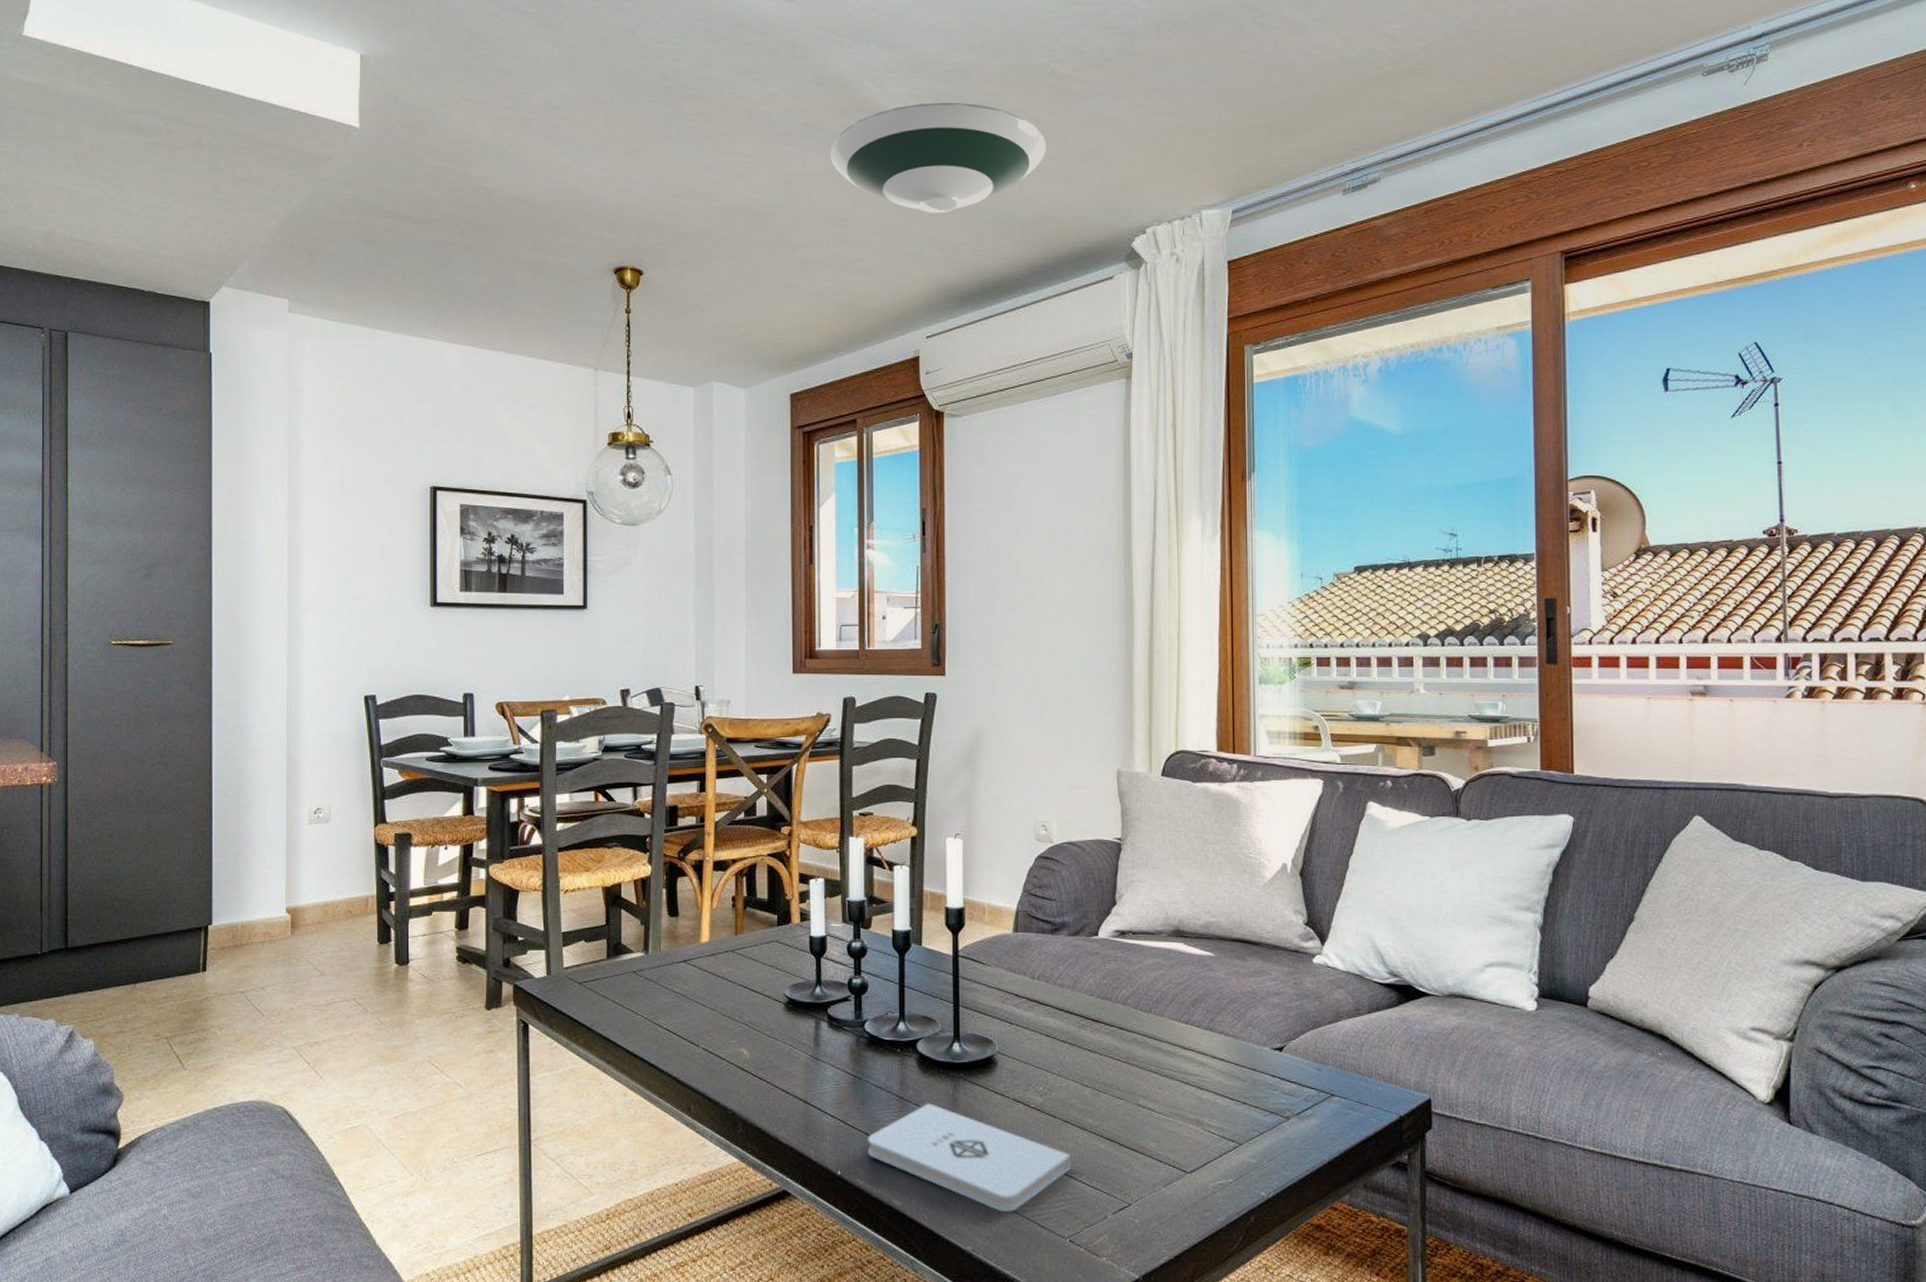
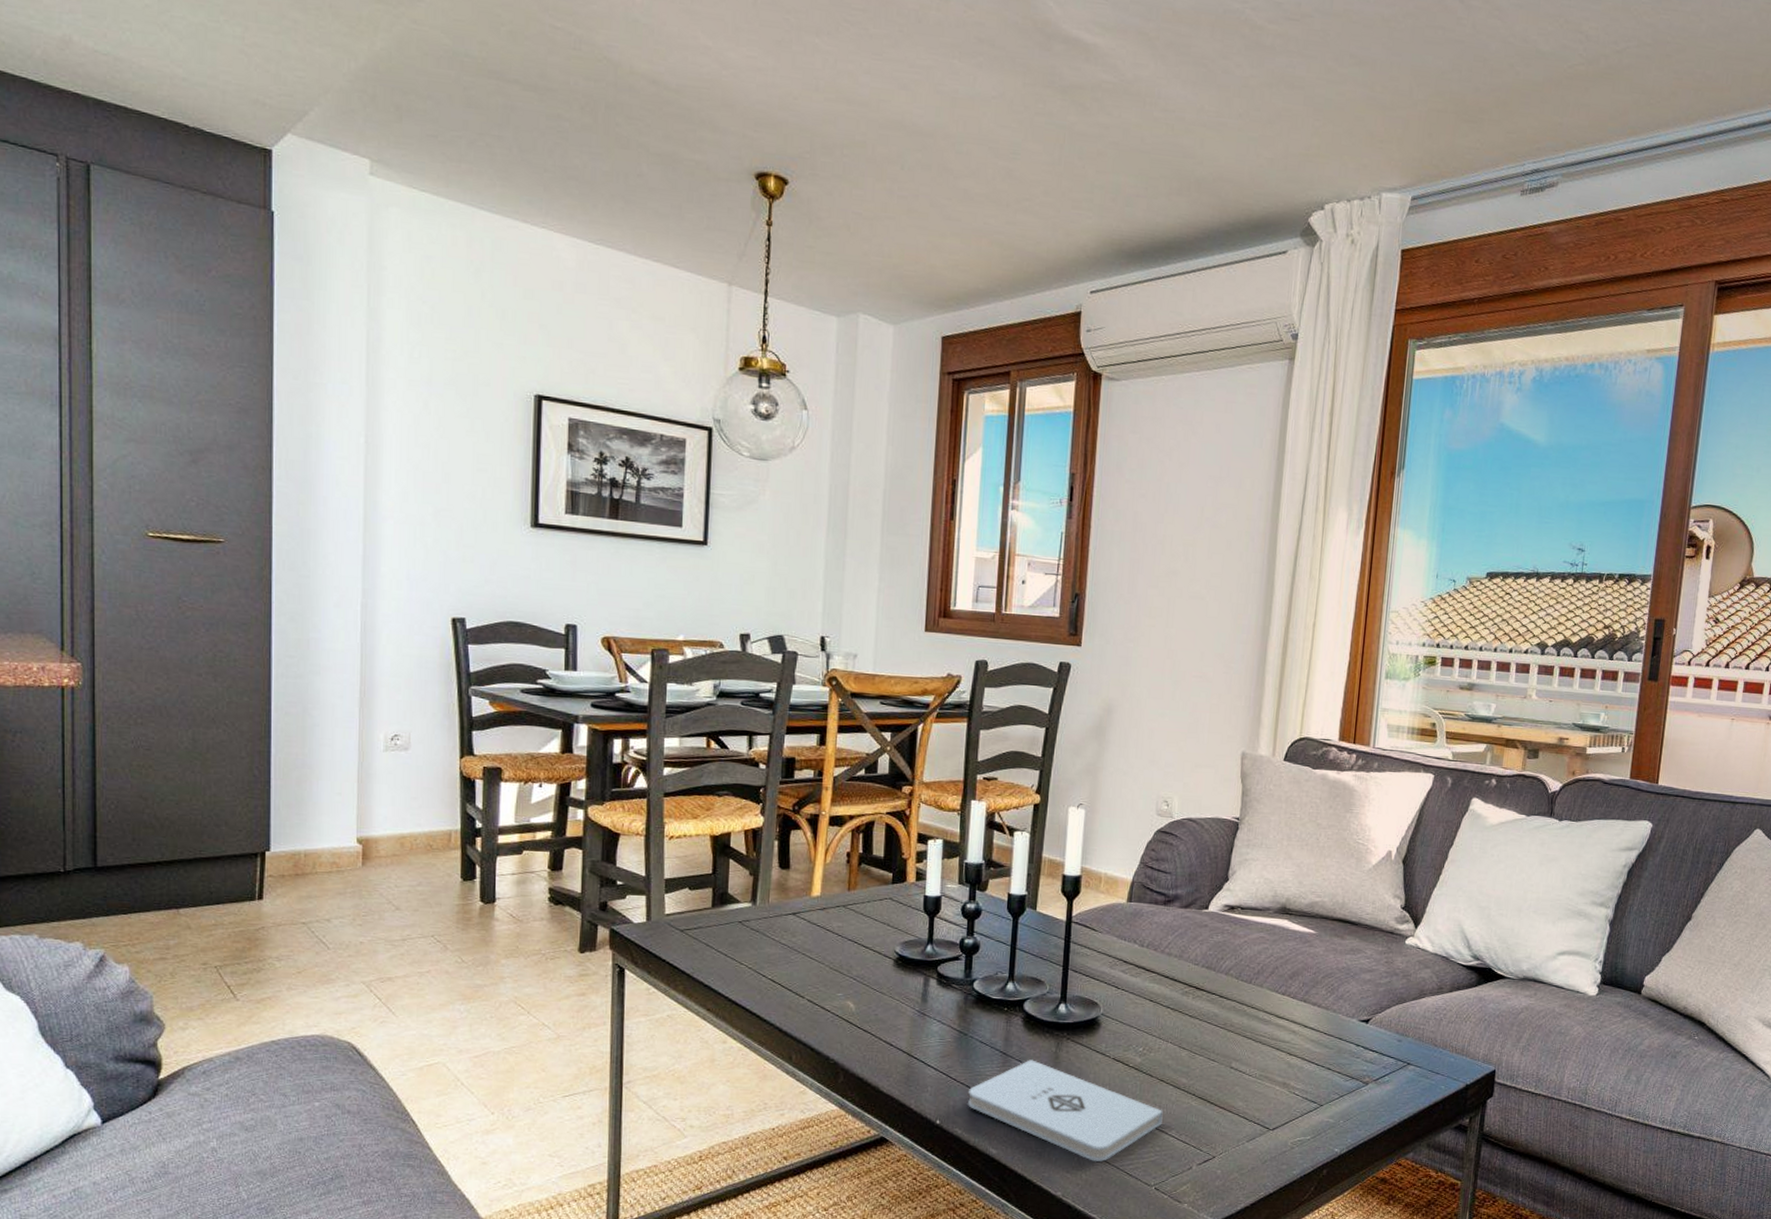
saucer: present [829,102,1046,214] -> none [1002,33,1233,160]

